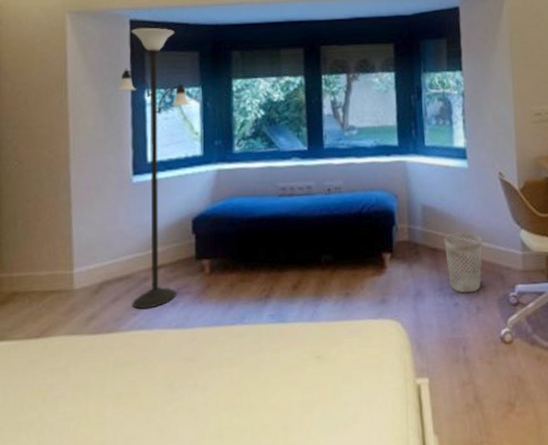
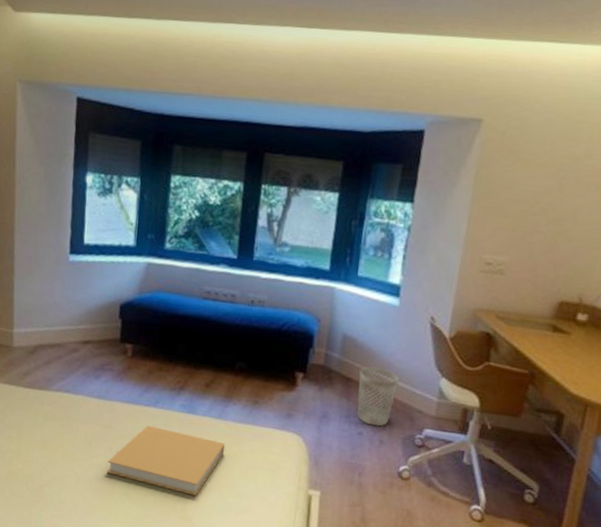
floor lamp: present [116,27,191,309] -> none [60,107,129,377]
book: none [193,346,323,418] -> present [106,425,226,496]

